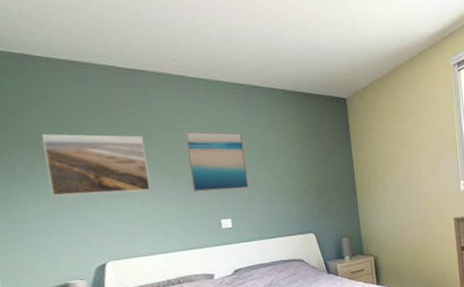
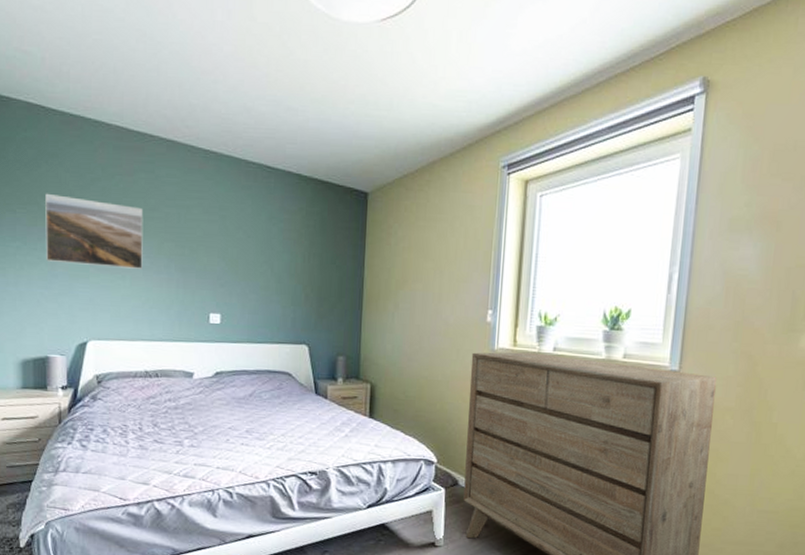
wall art: present [183,130,249,193] -> none [185,208,247,283]

